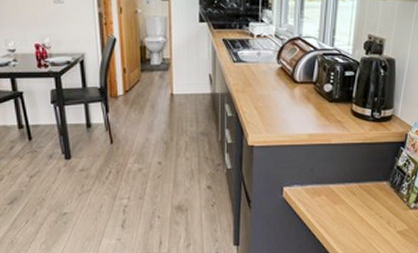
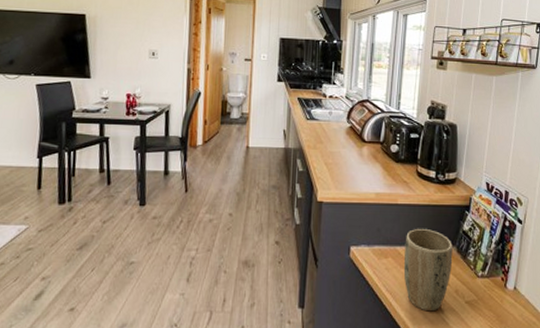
plant pot: none [336,166,386,242] -> present [403,228,453,312]

